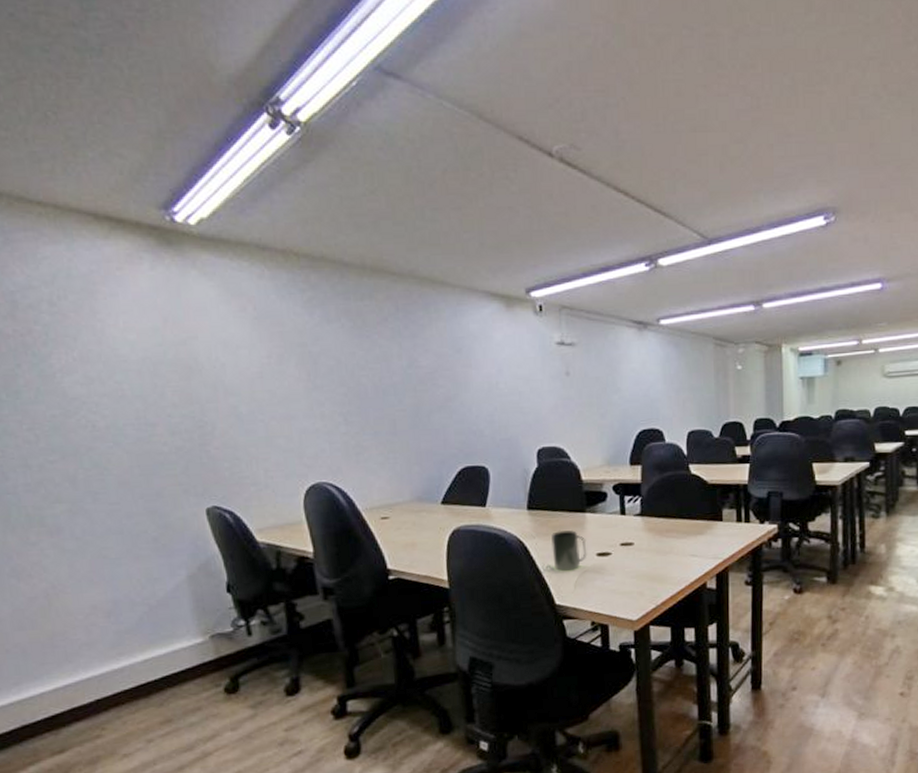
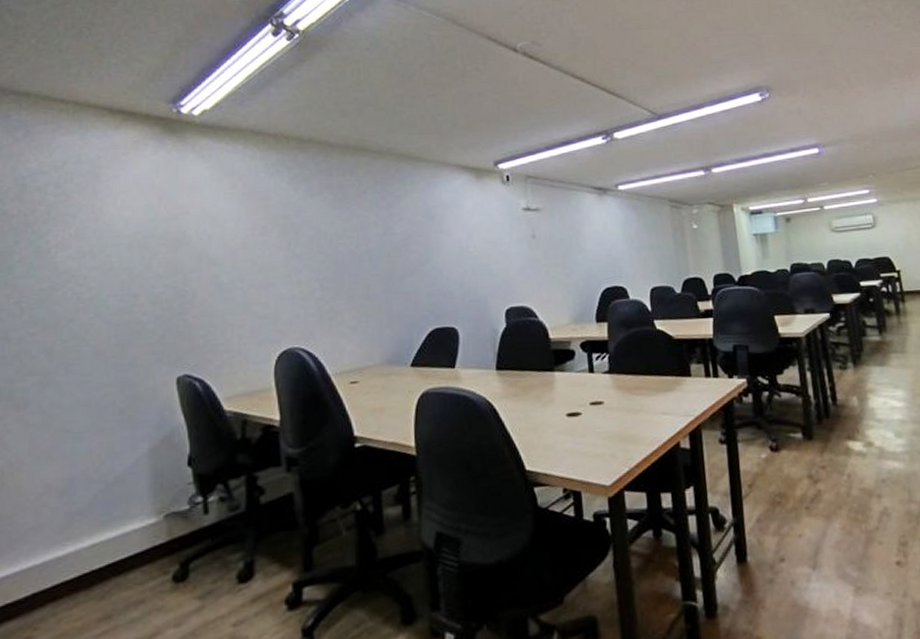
mug: present [551,530,587,571] -> none [520,390,557,434]

